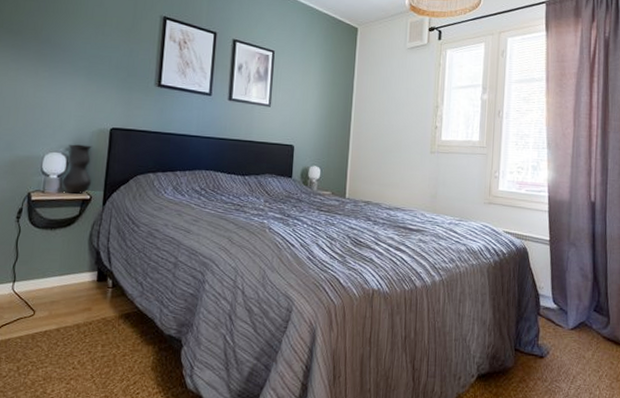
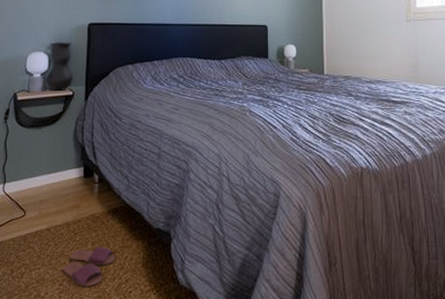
slippers: none [70,348,126,386] -> present [62,246,116,286]

